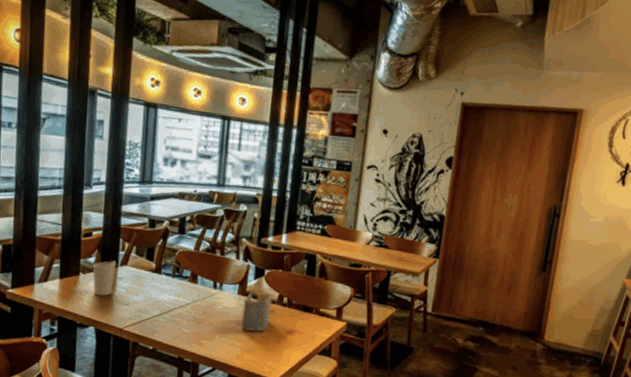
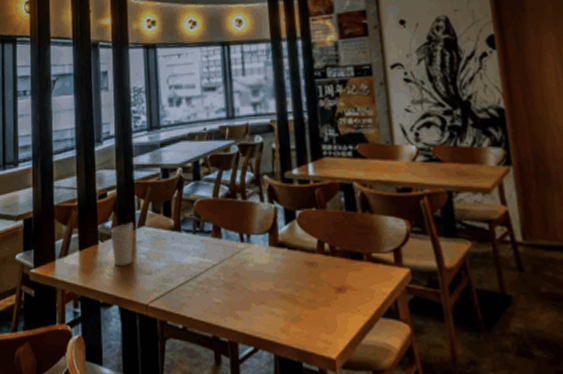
napkin holder: present [241,282,273,333] -> none [277,228,313,294]

